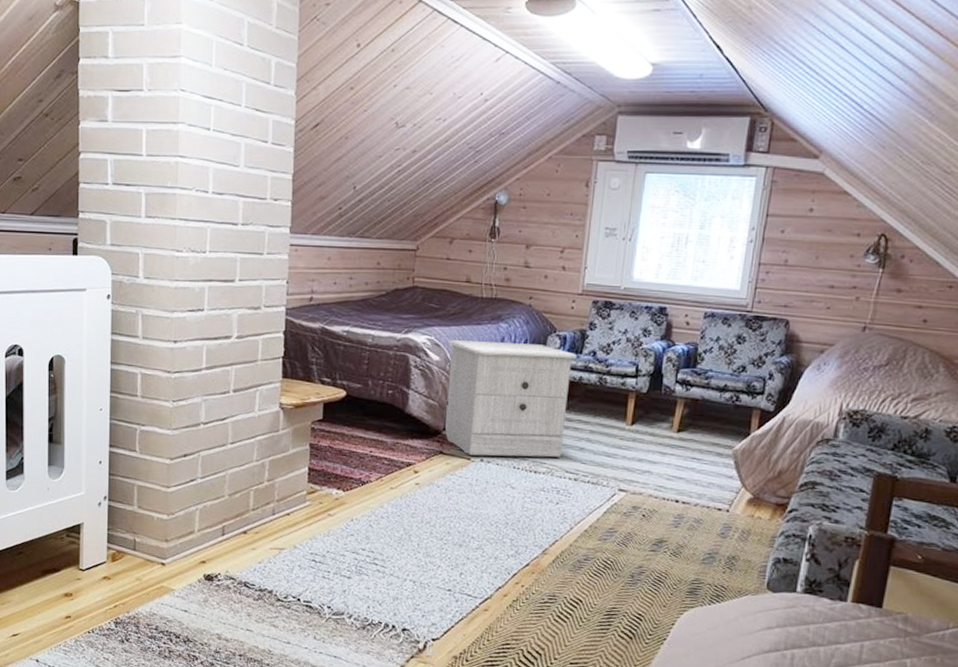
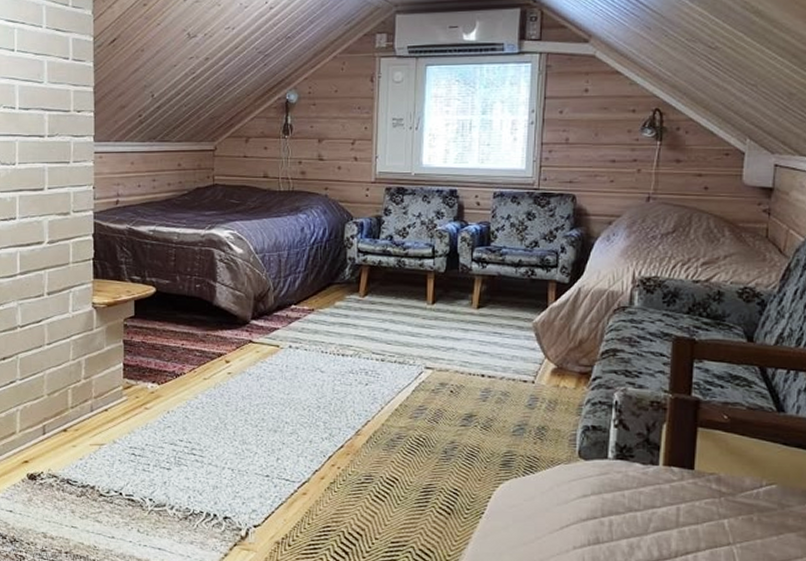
nightstand: present [444,340,578,458] -> none [250,232,375,343]

